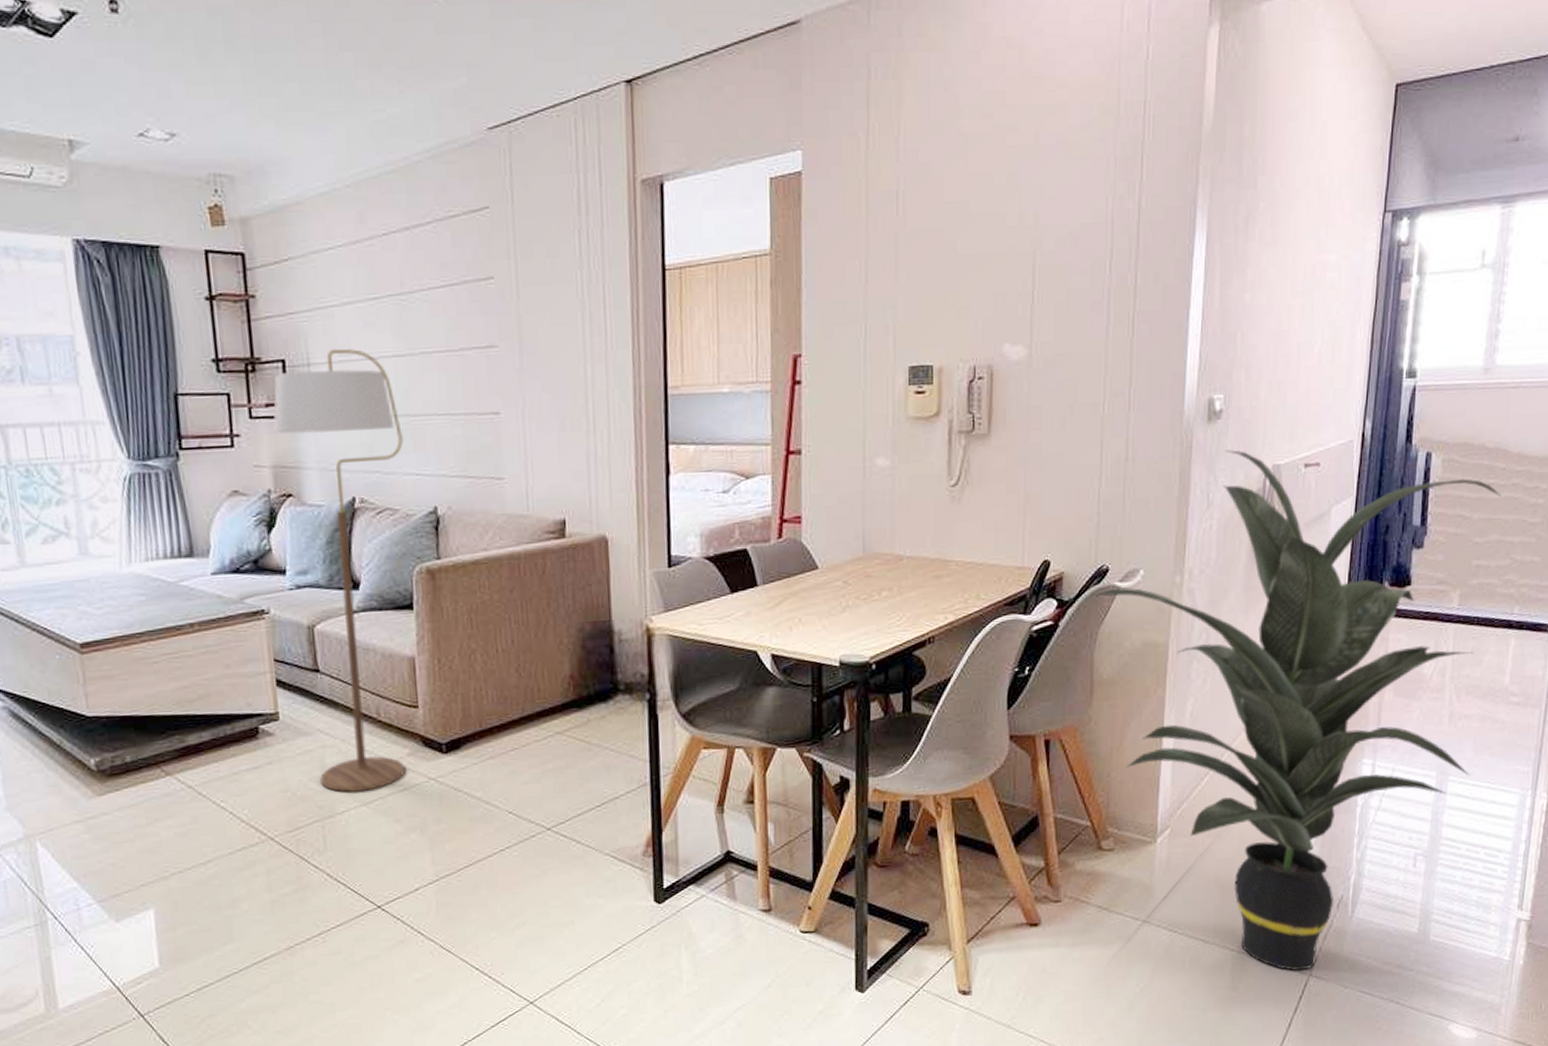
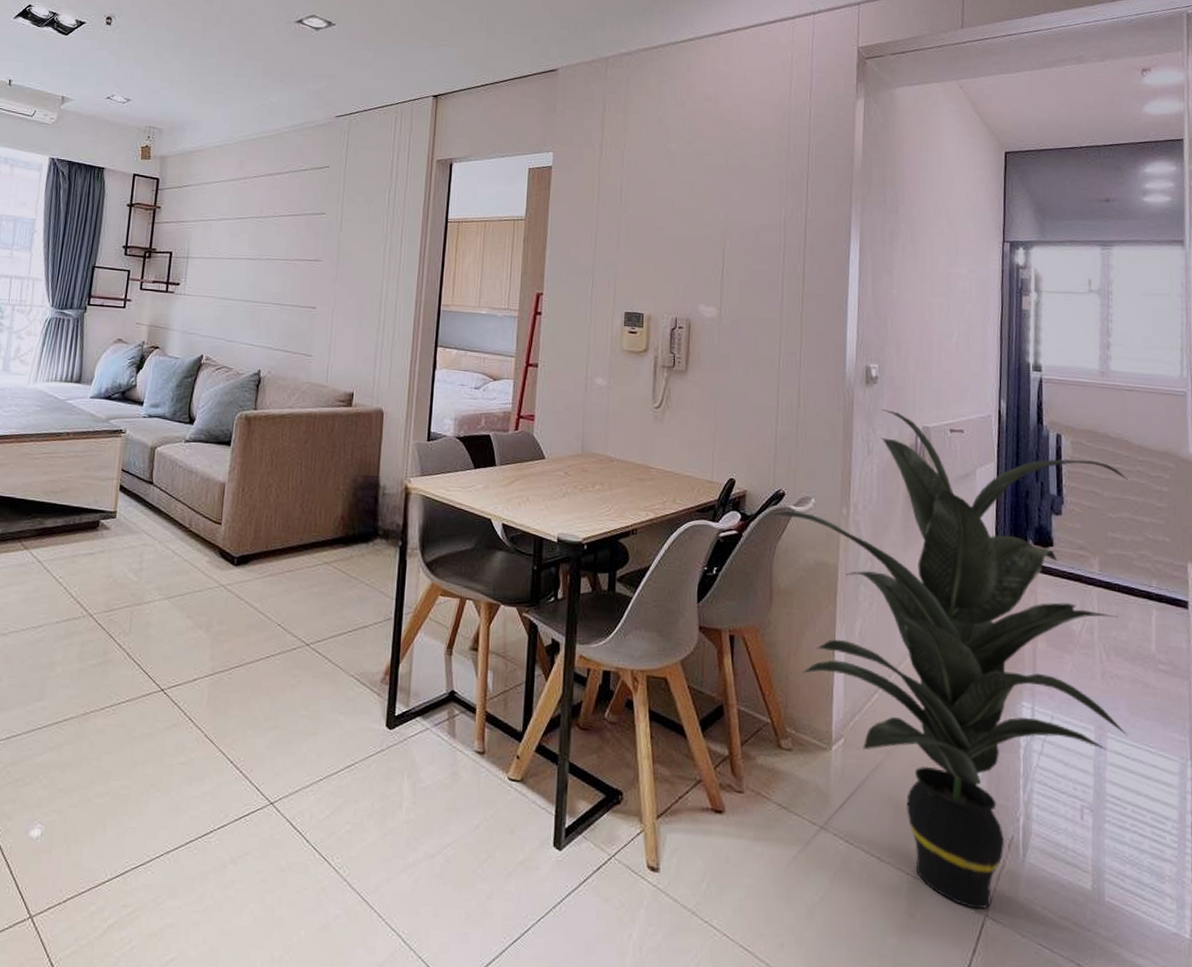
floor lamp: present [273,348,406,793] -> none [137,248,245,588]

